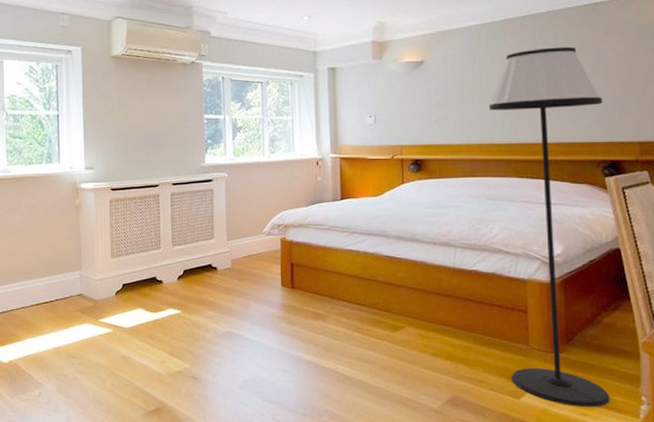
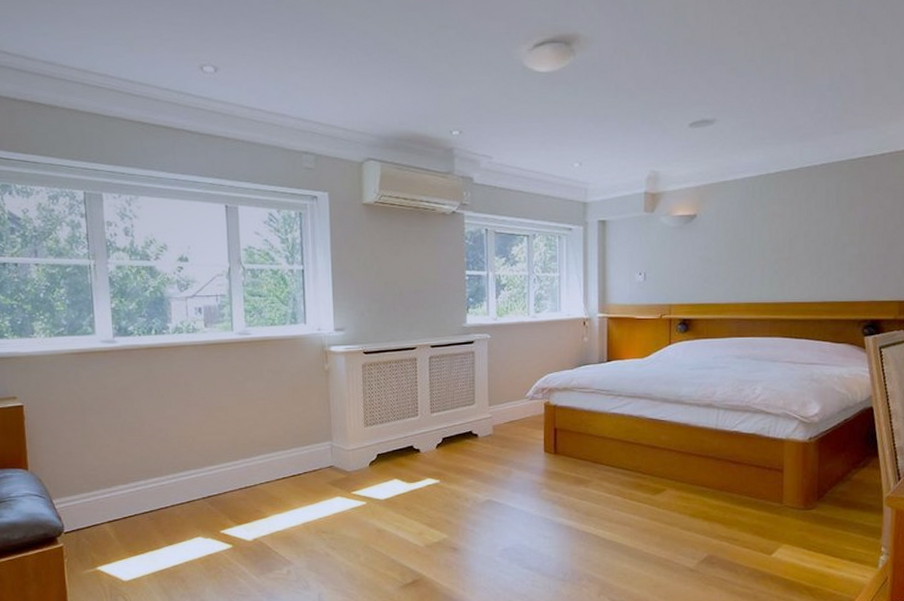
floor lamp: present [488,46,610,407] -> none [758,202,868,560]

